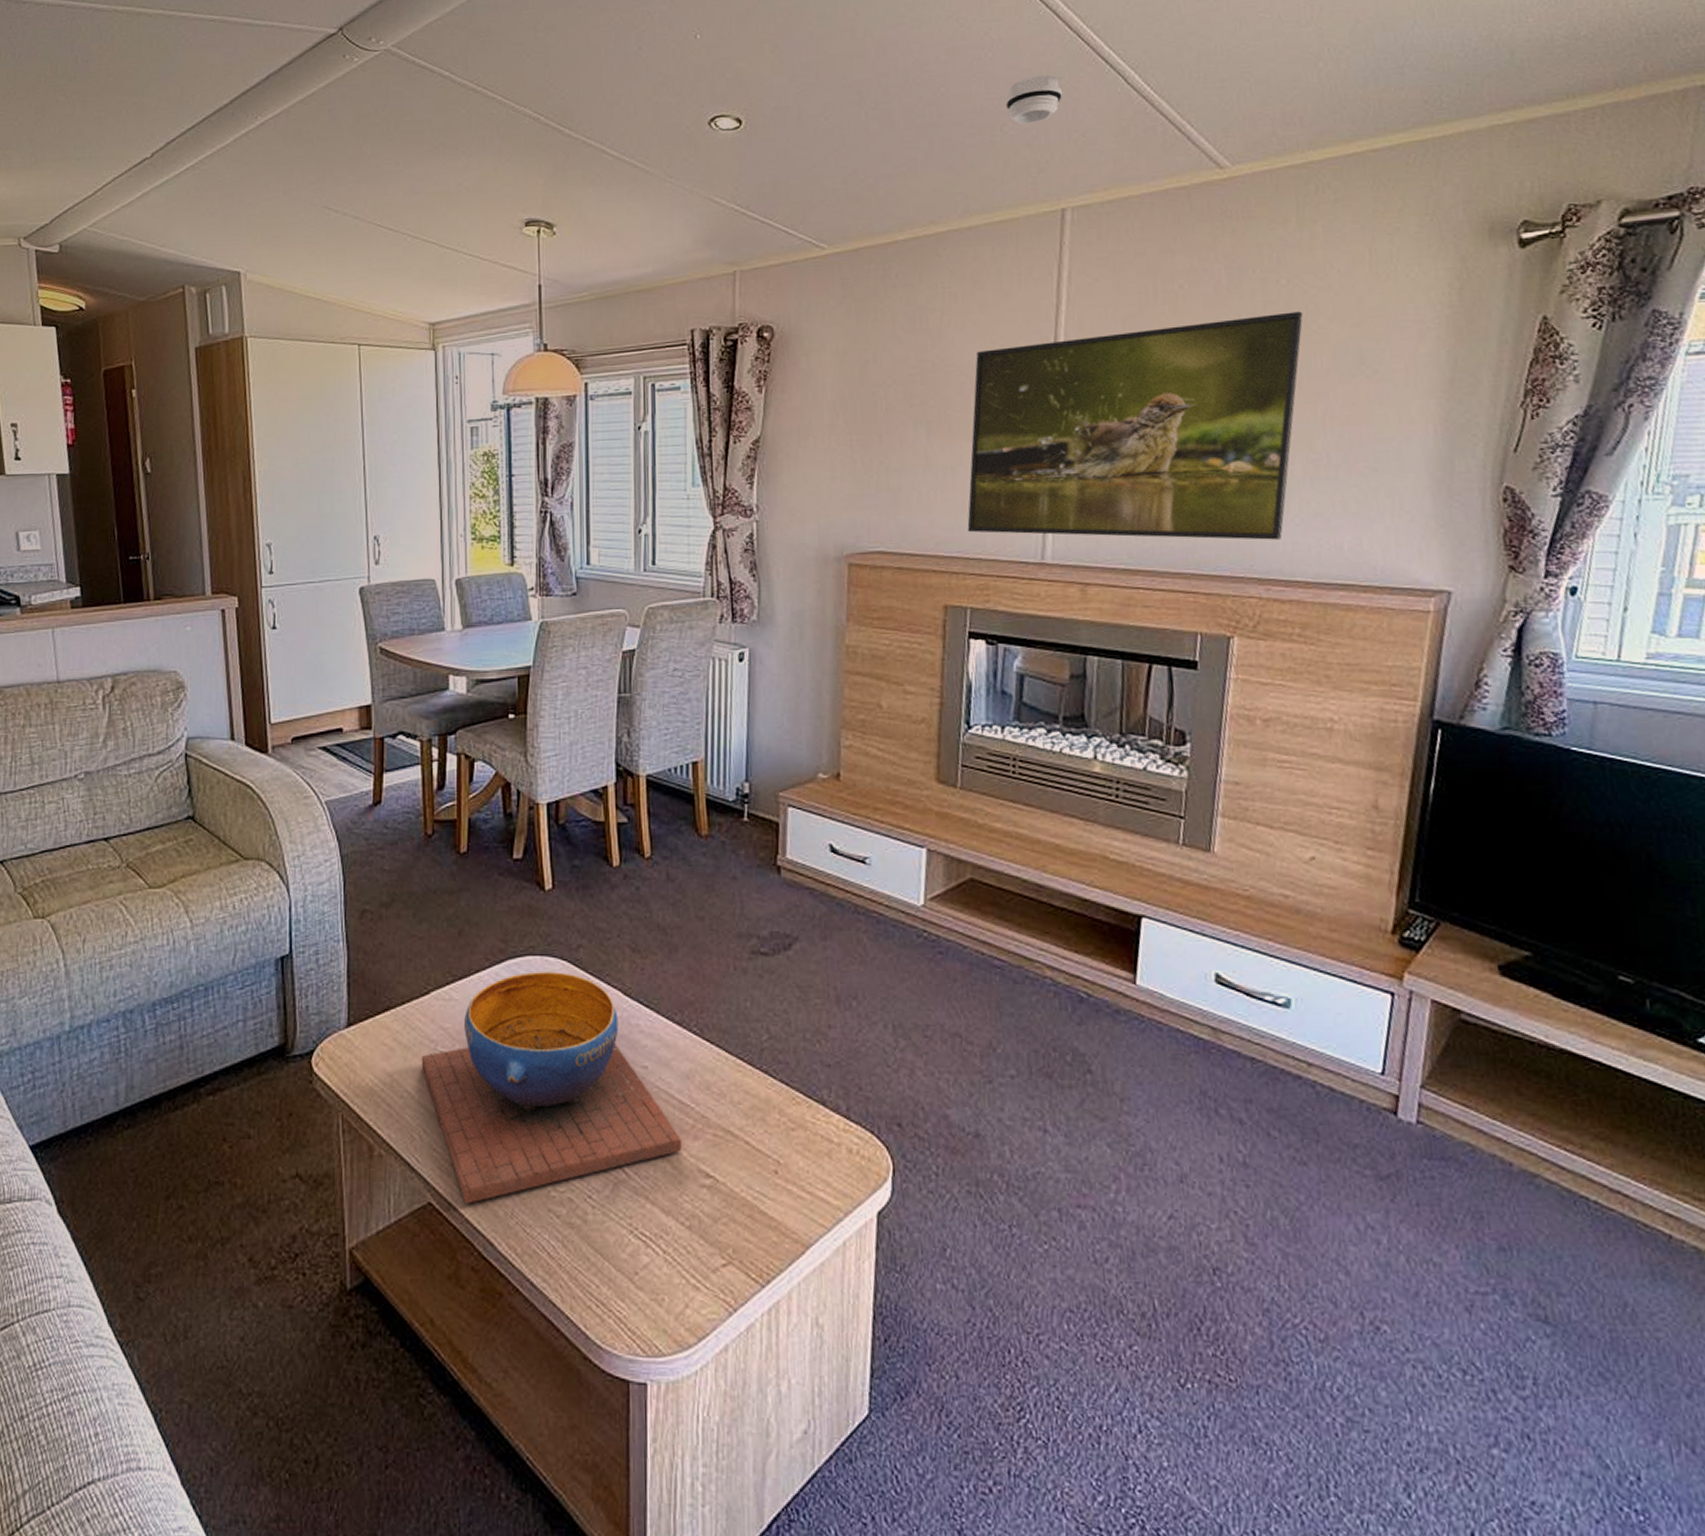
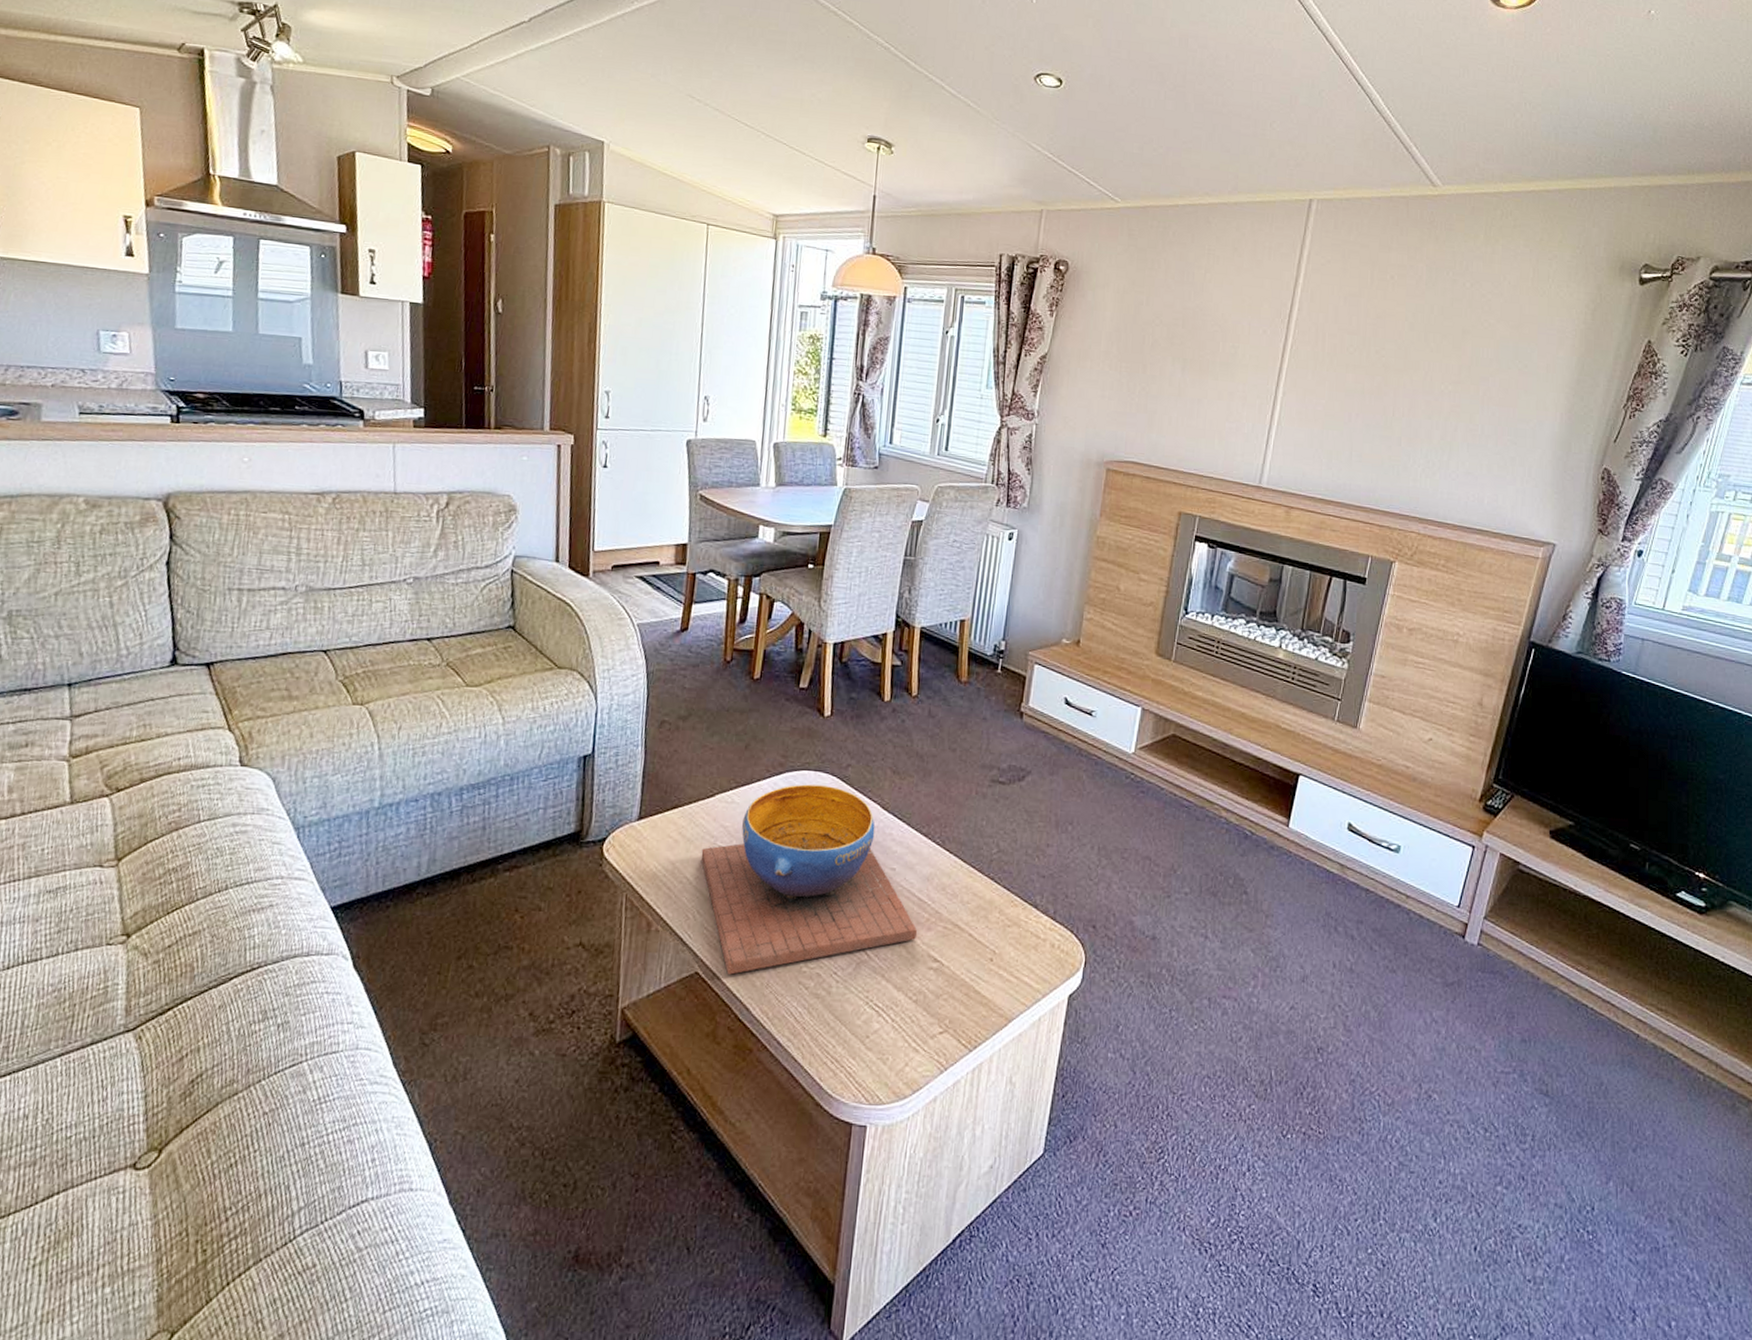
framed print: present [967,311,1303,540] -> none [1204,306,1479,489]
smoke detector: present [1005,75,1063,124] -> none [1277,85,1323,125]

